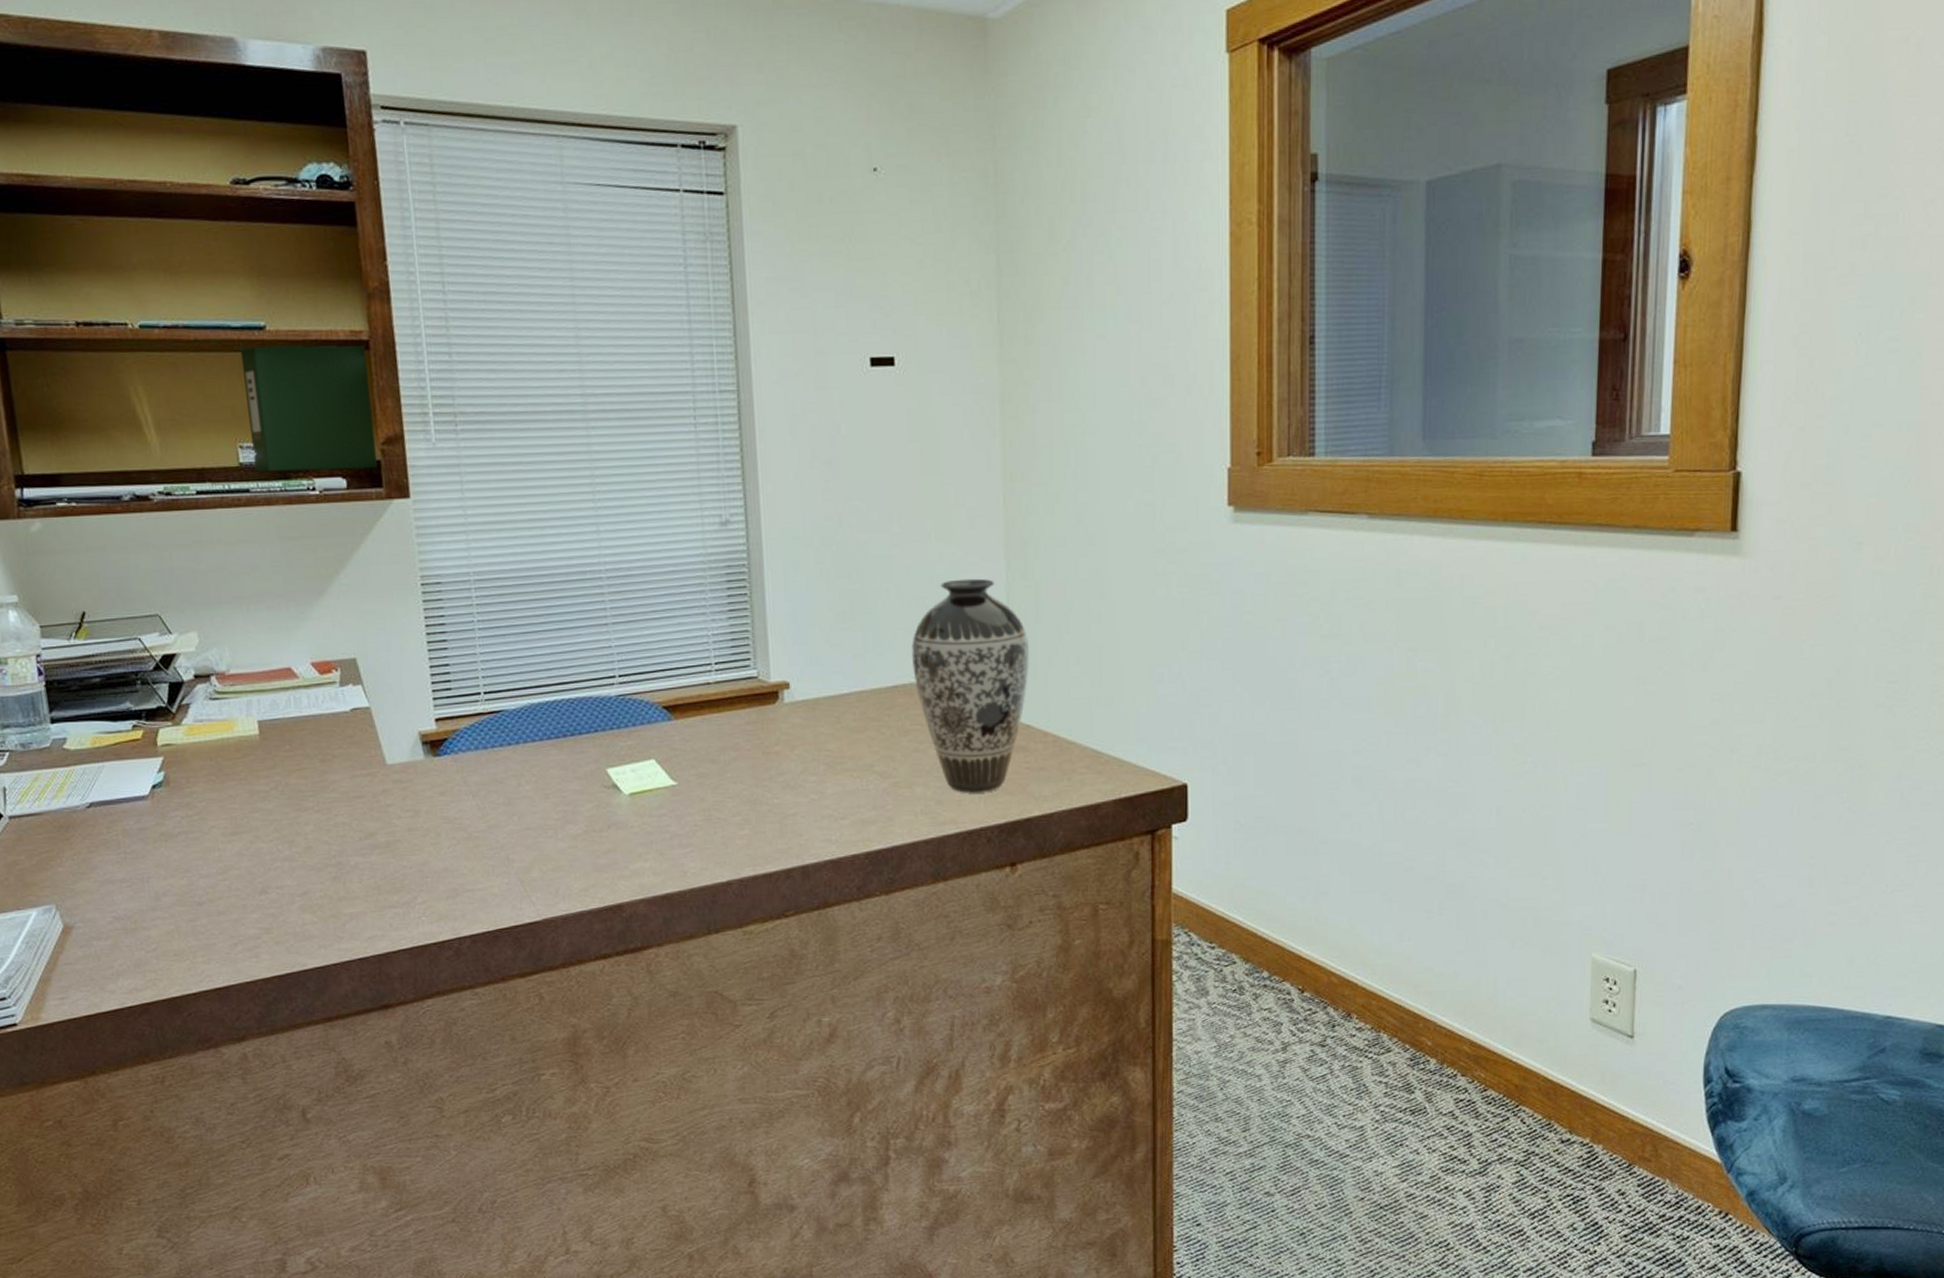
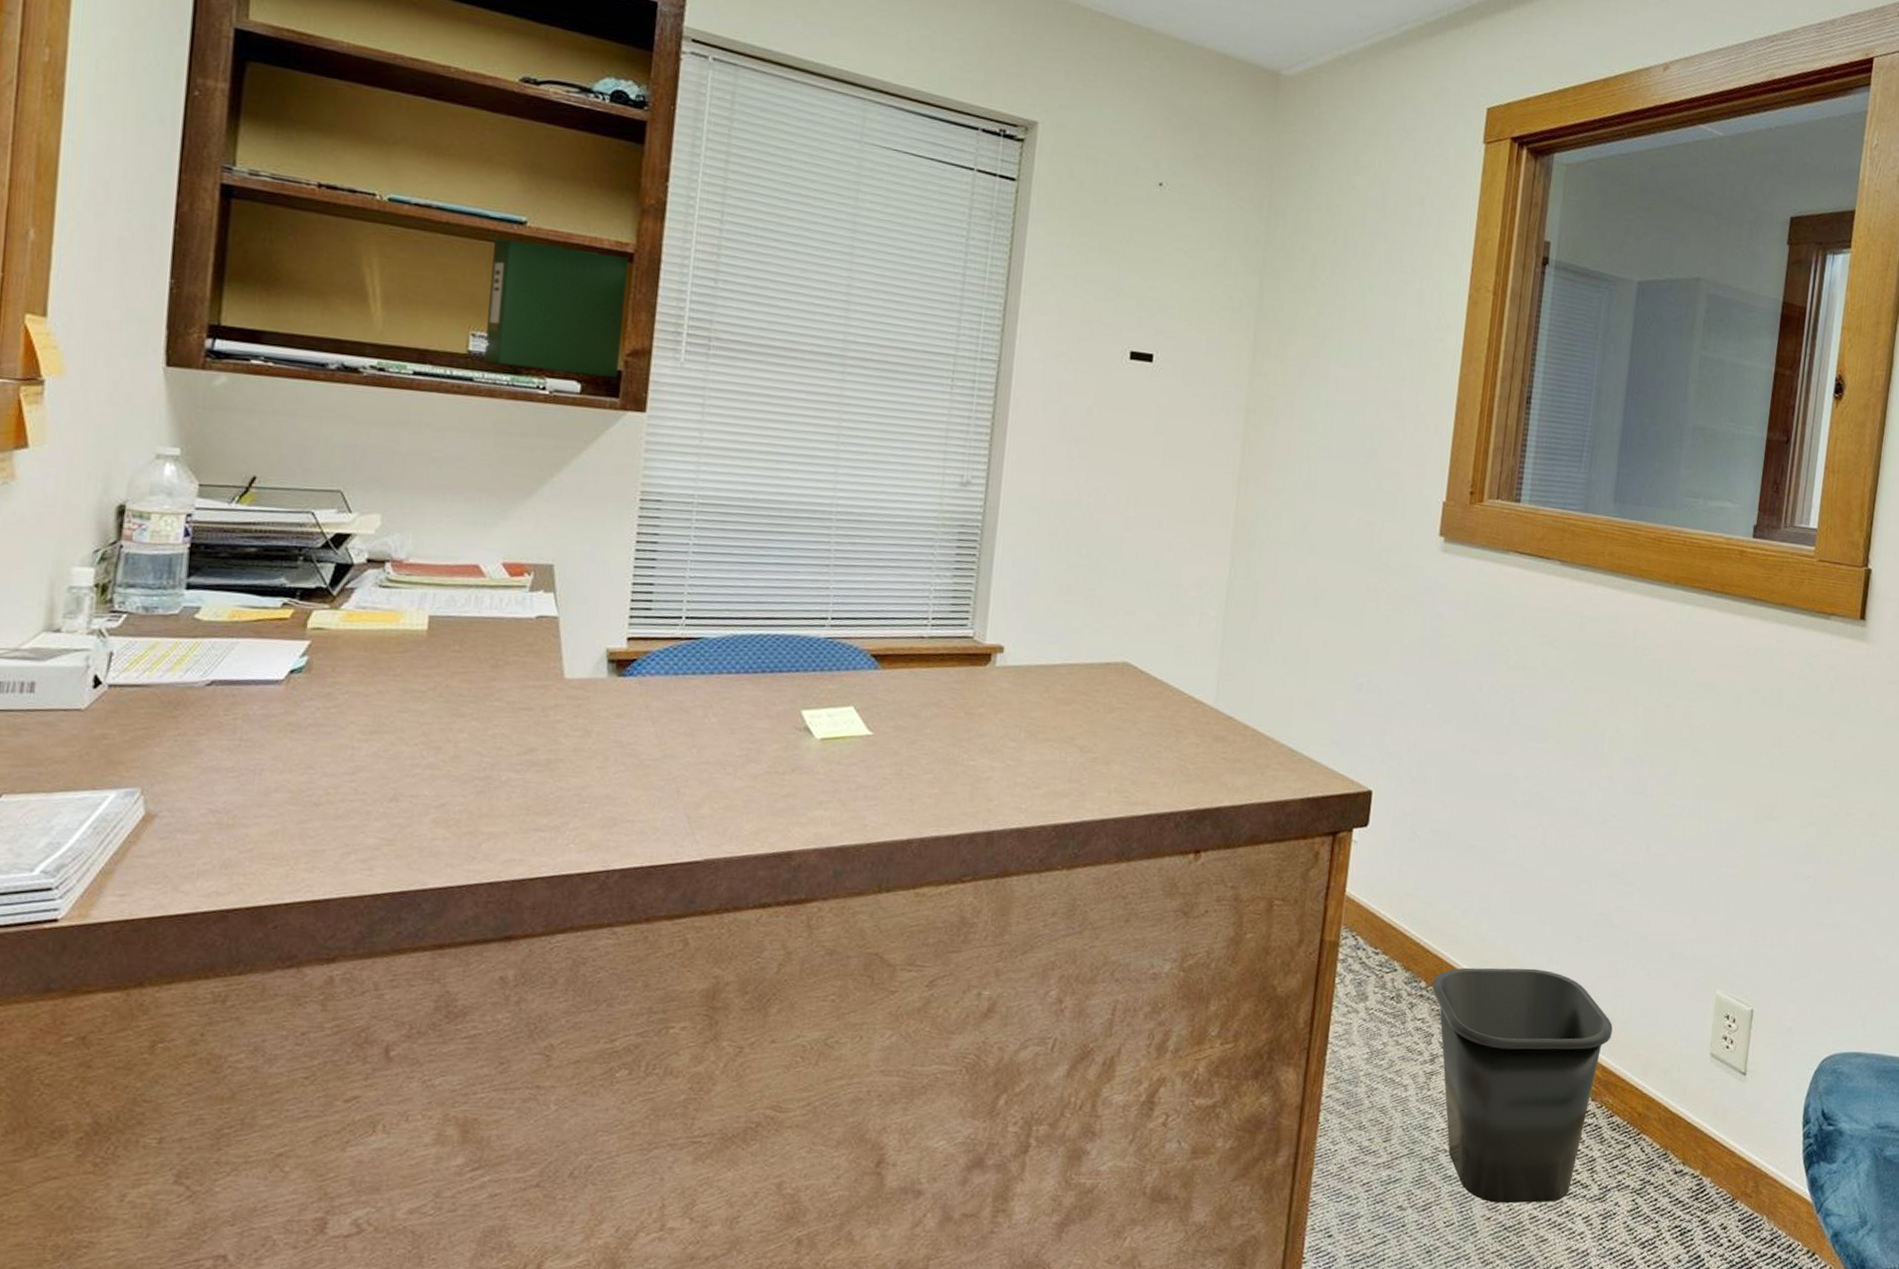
decorative vase: present [911,578,1030,793] -> none [1127,569,1243,777]
waste bin: none [1276,948,1478,1184] -> present [1432,967,1613,1204]

